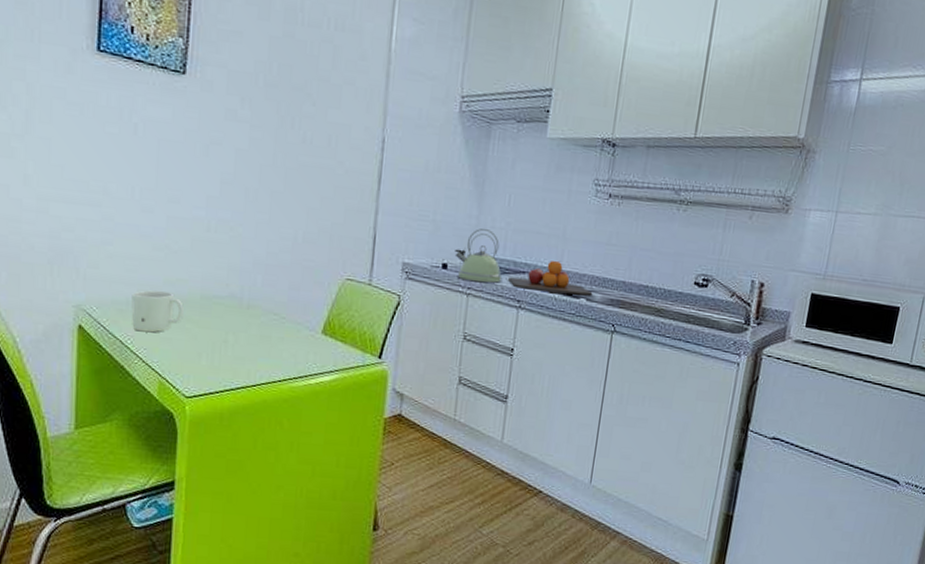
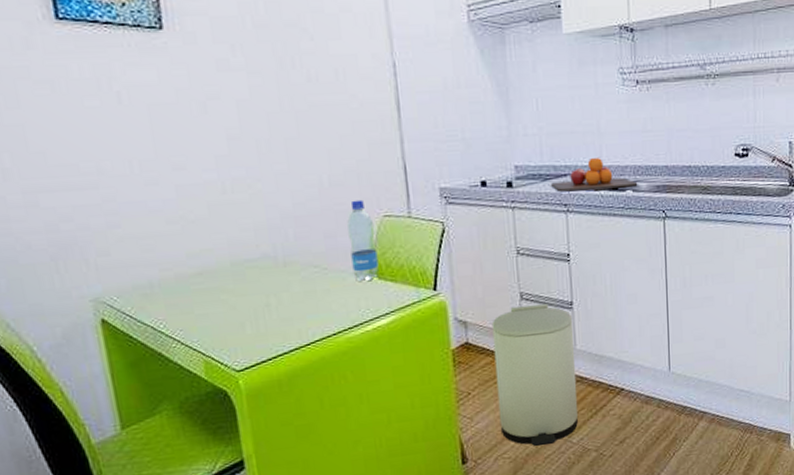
mug: present [131,290,184,333] -> none [154,264,216,314]
bottle: none [308,259,336,338] -> present [347,199,380,283]
pedal bin: none [416,389,505,531] -> present [492,304,579,447]
kettle: present [454,228,502,284] -> none [491,137,545,195]

